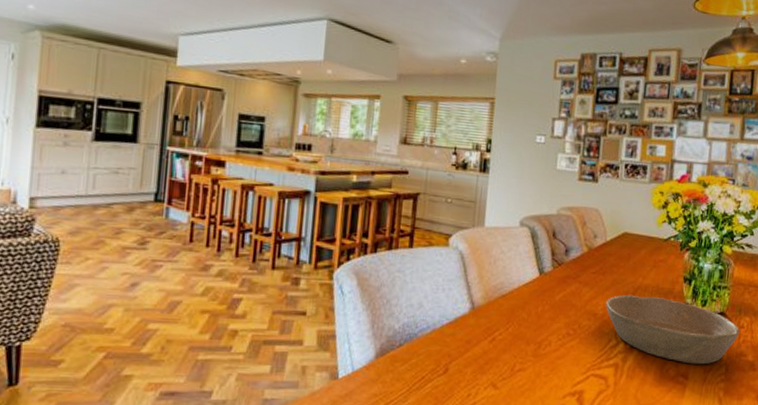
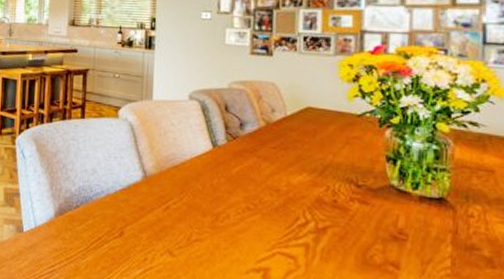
bowl: present [606,294,740,365] -> none [290,171,469,255]

